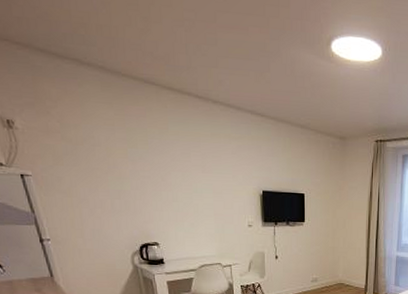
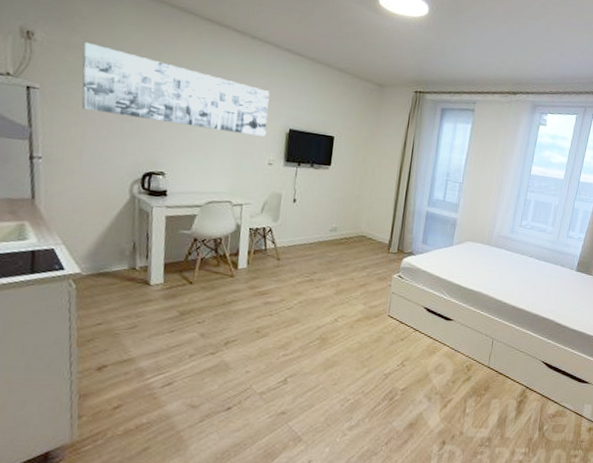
wall art: none [60,124,242,200] -> present [82,41,270,137]

